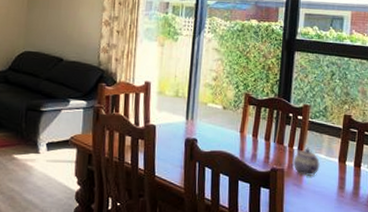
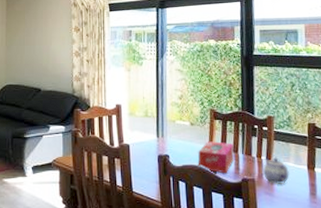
tissue box: none [226,127,266,162] -> present [198,141,235,174]

